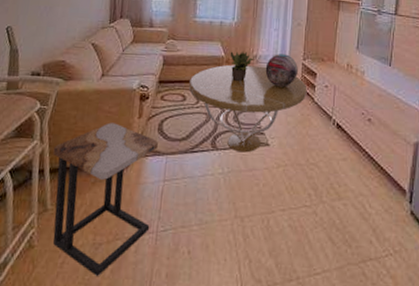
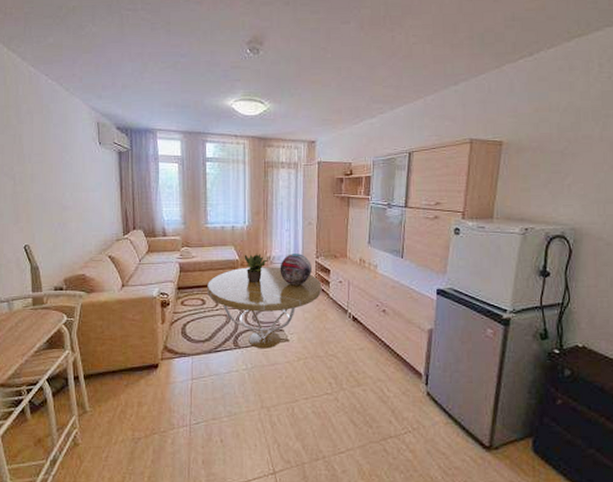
side table: present [53,122,158,277] -> none [85,329,183,467]

